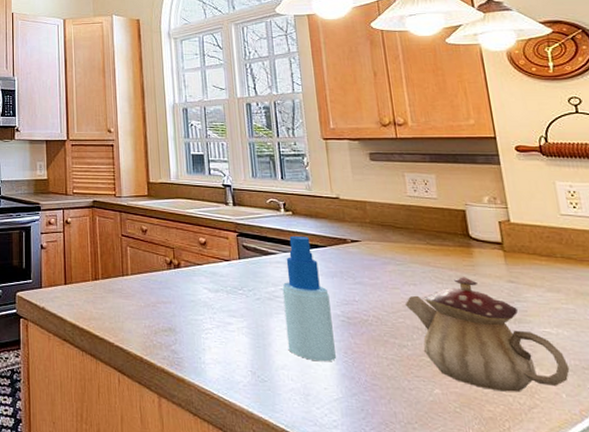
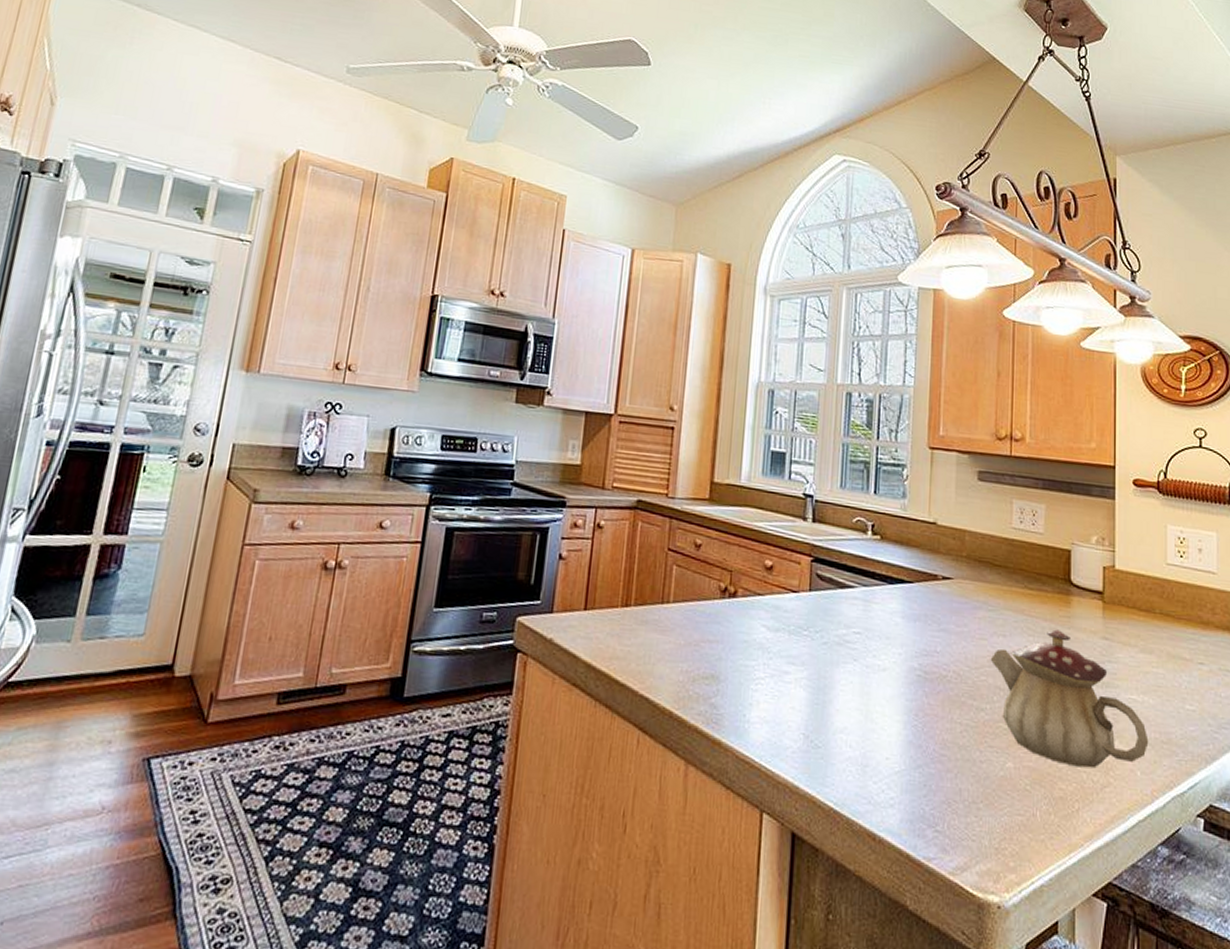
spray bottle: present [282,235,336,362] -> none [851,565,908,726]

